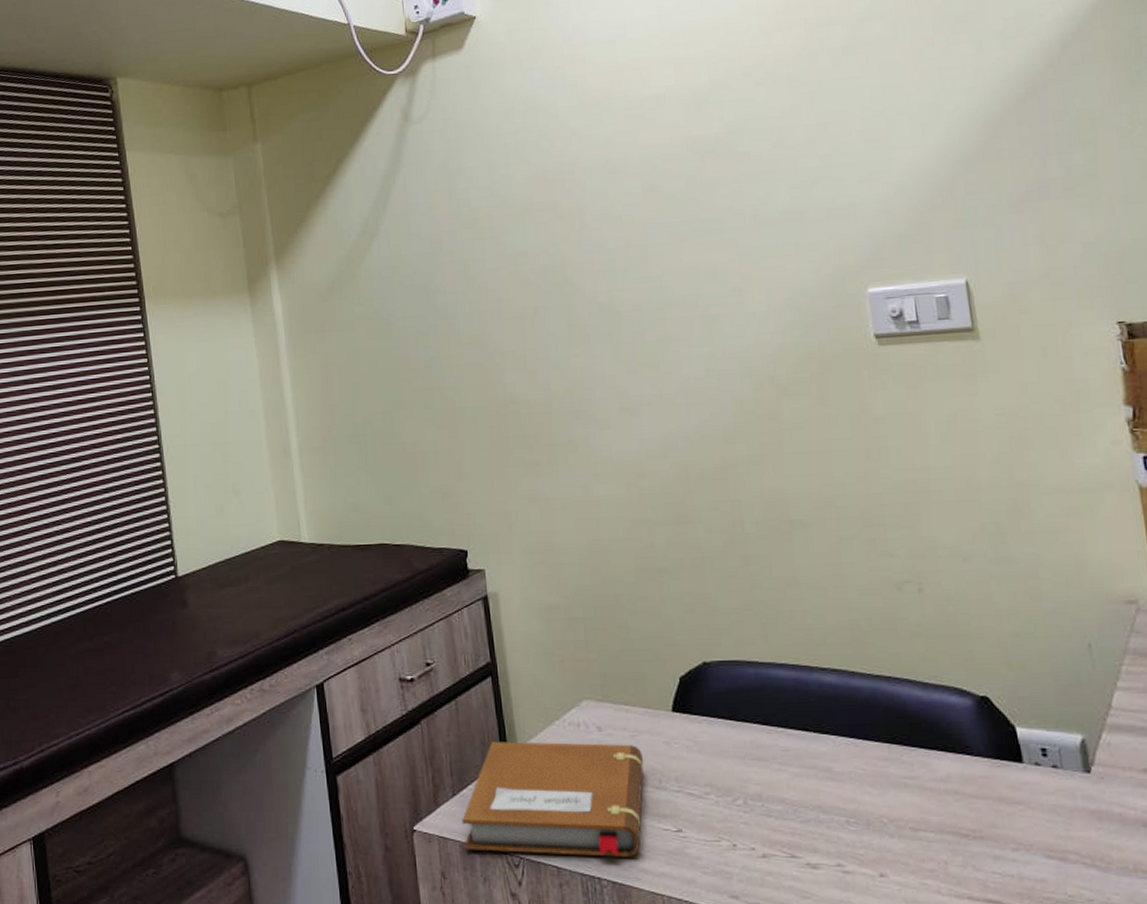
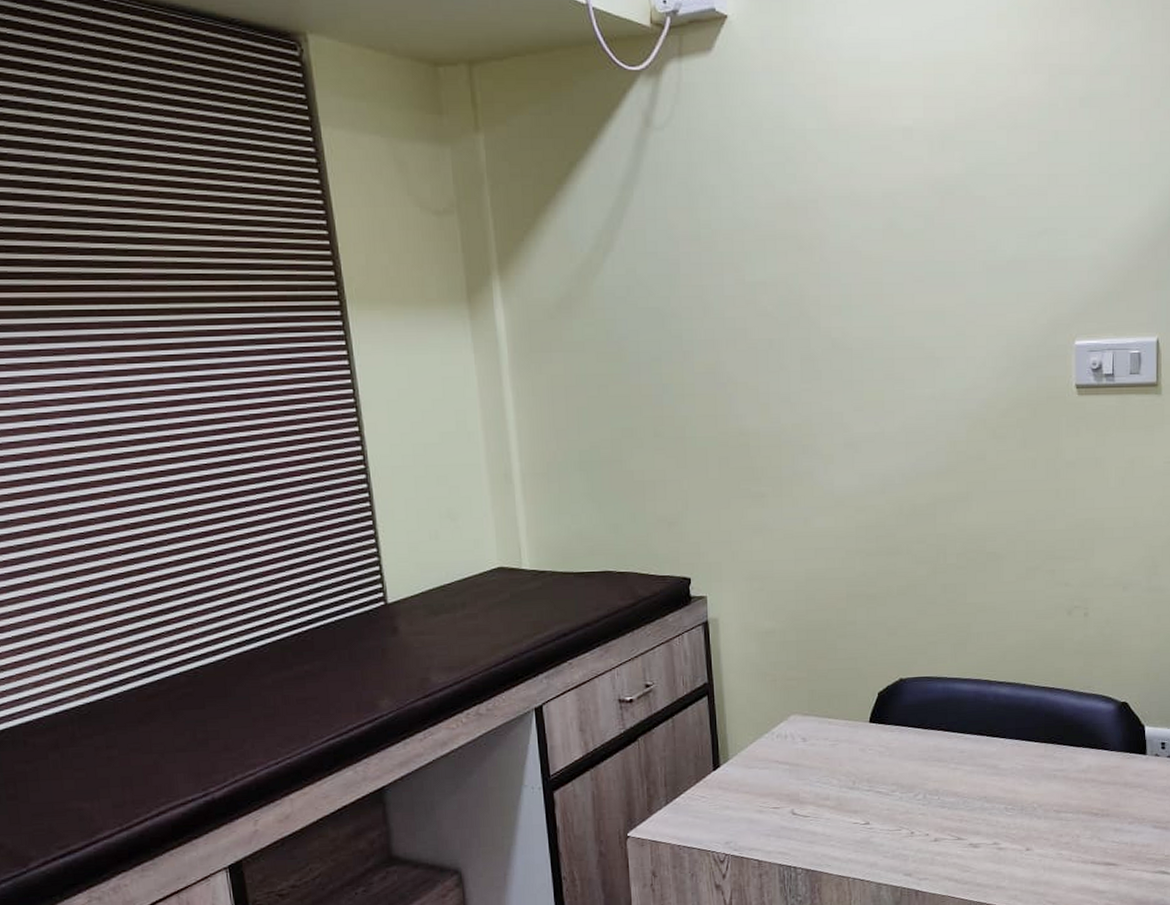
notebook: present [462,742,644,857] -> none [674,752,842,851]

